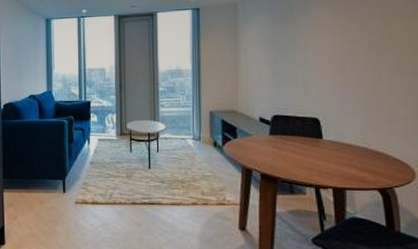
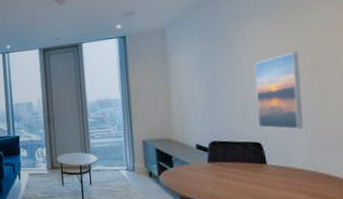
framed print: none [317,34,359,107] -> present [254,52,304,130]

